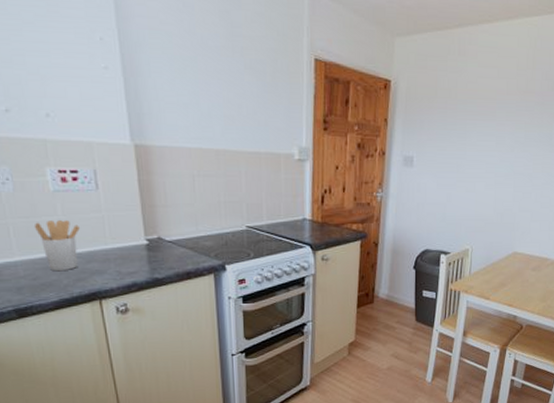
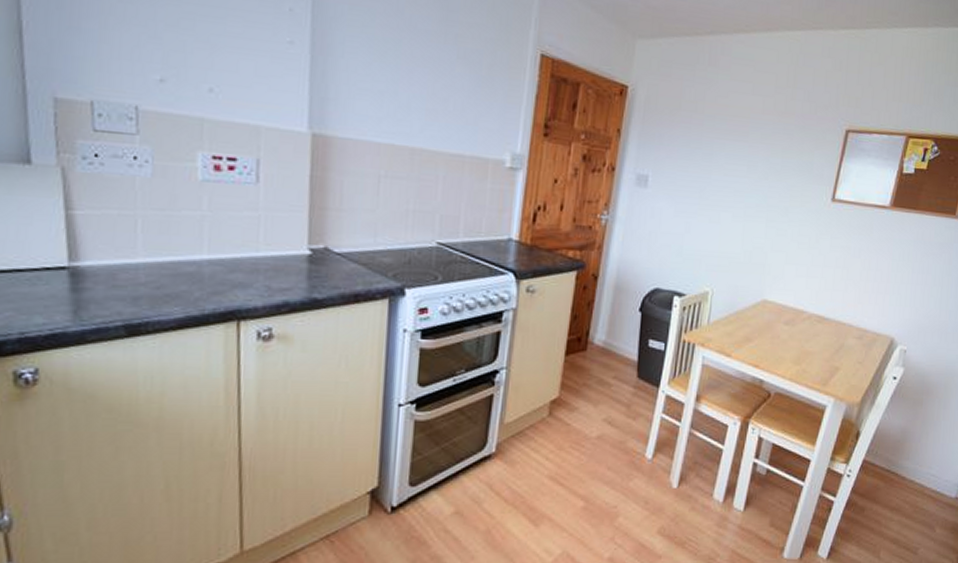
utensil holder: present [34,220,80,270] -> none [169,216,227,280]

